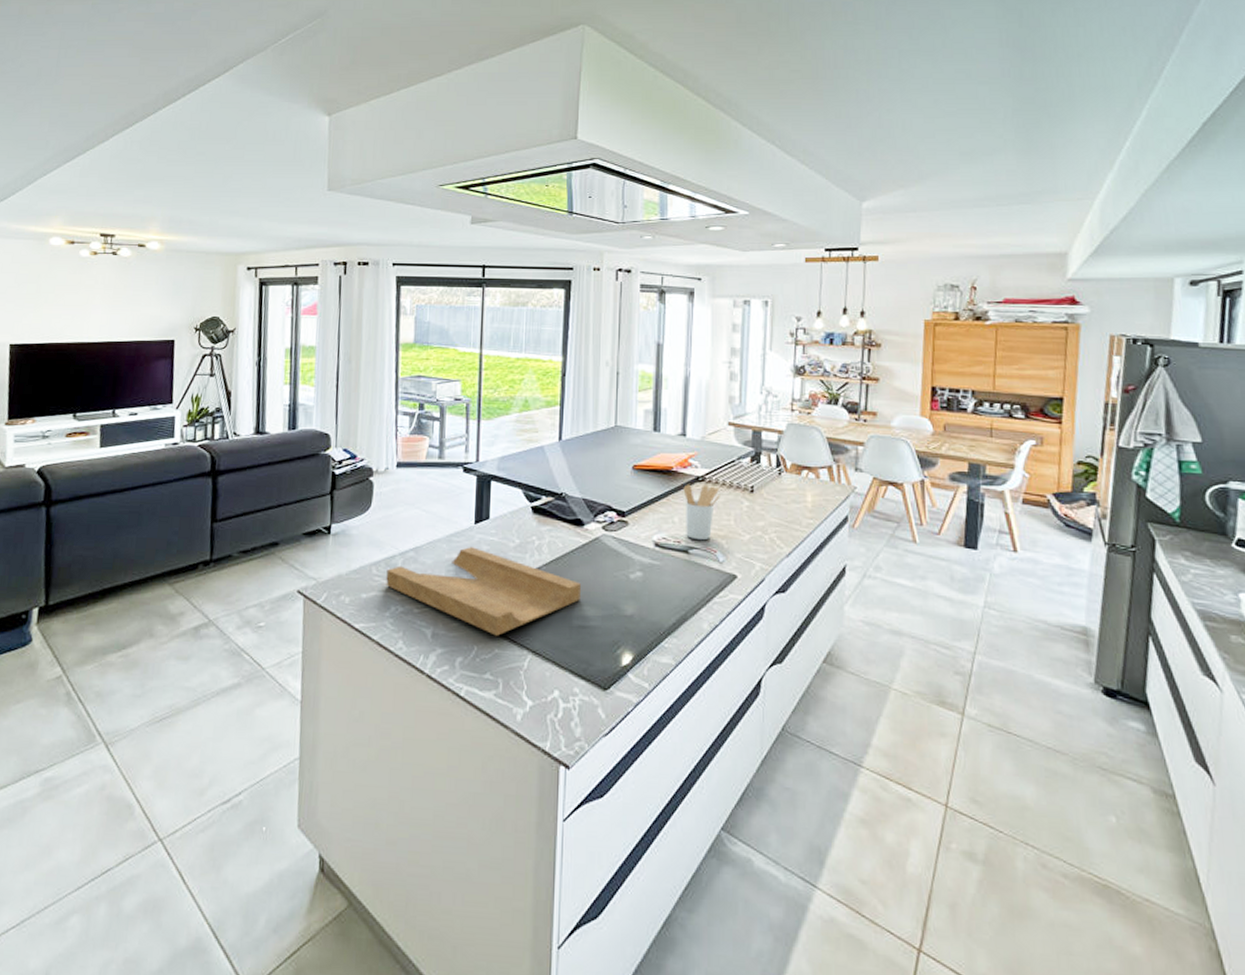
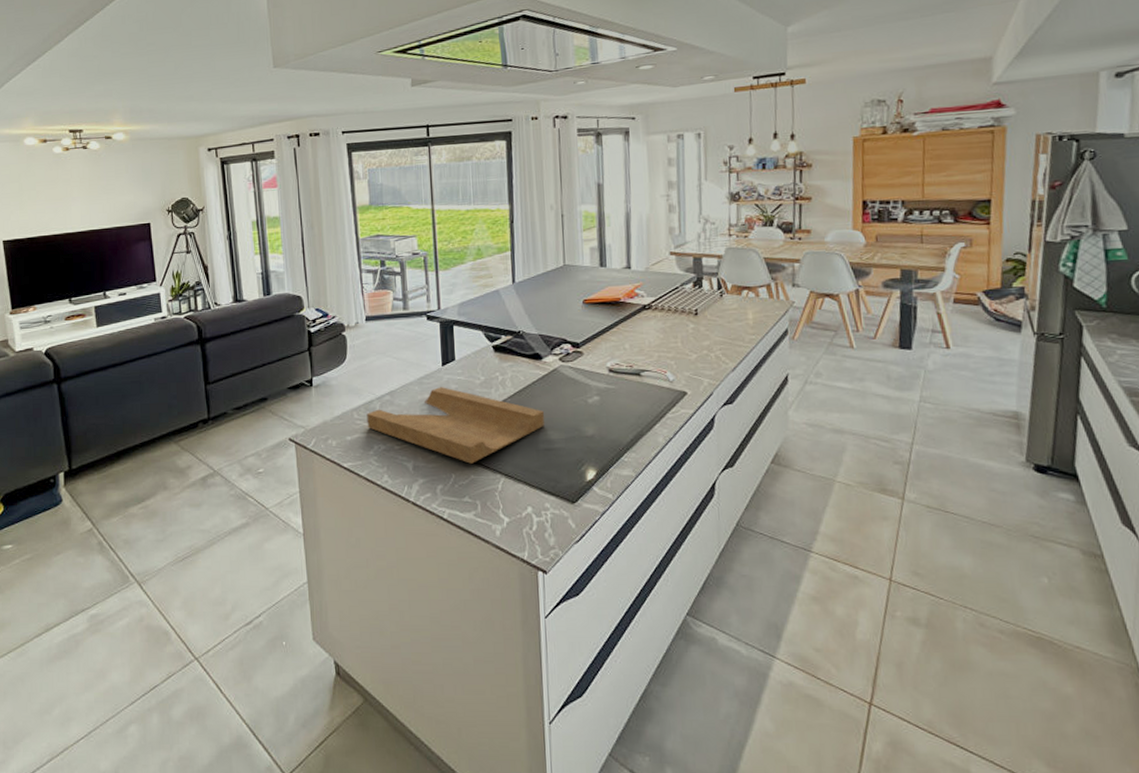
utensil holder: present [683,484,720,541] -> none [631,312,667,363]

